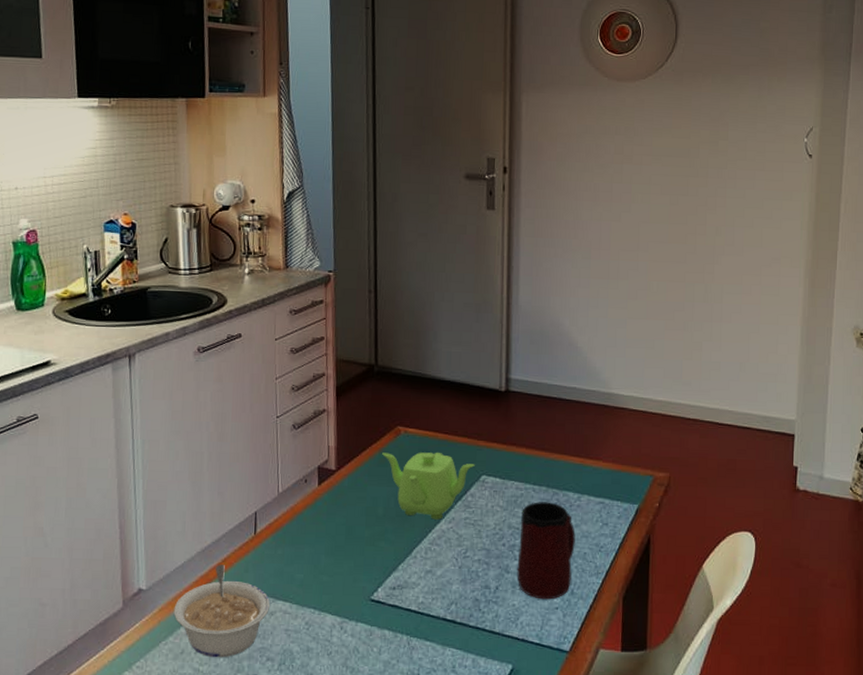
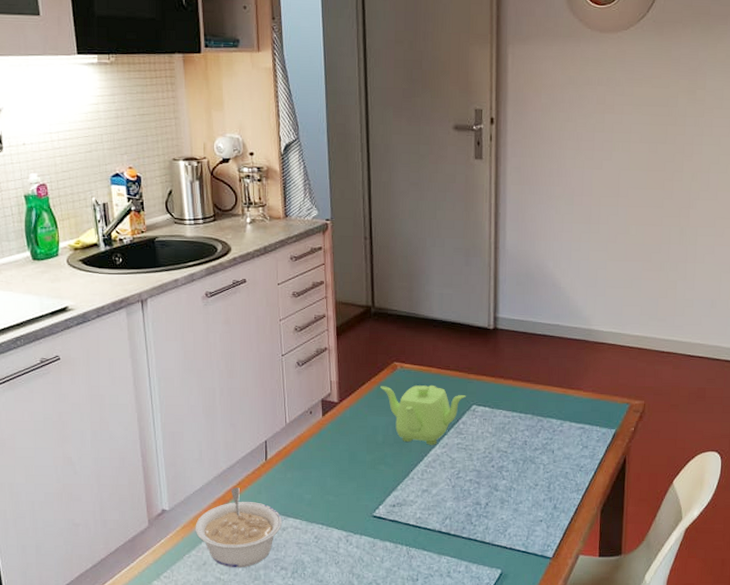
mug: present [517,502,576,600] -> none [505,428,558,513]

